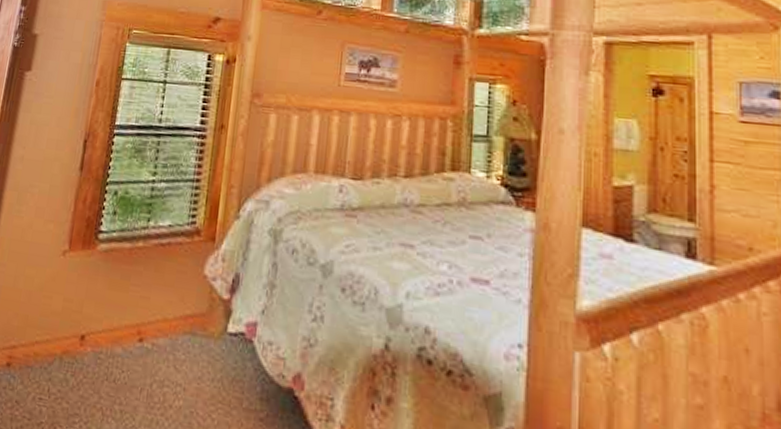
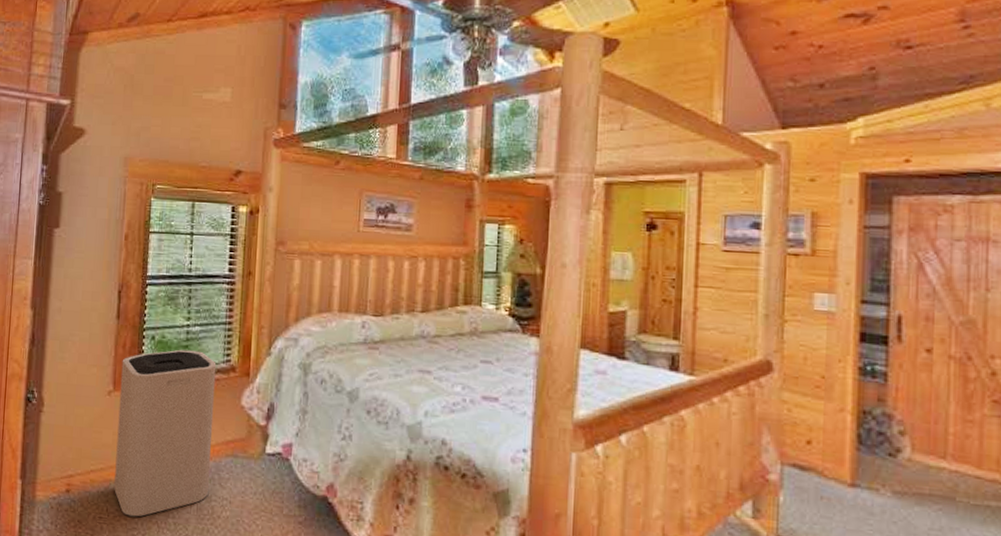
trash can: none [58,207,181,402] -> present [114,349,217,518]

